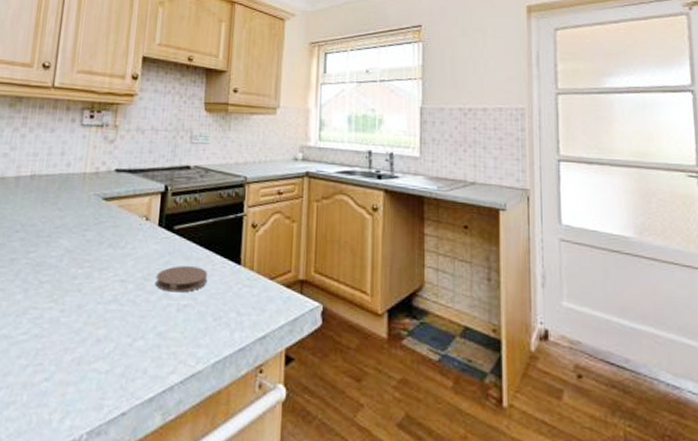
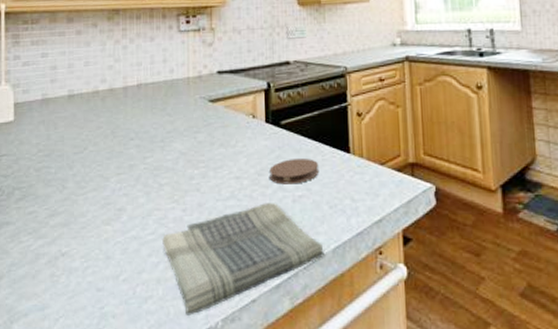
dish towel: none [34,310,204,426] -> present [162,203,326,315]

